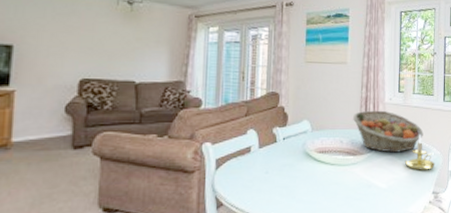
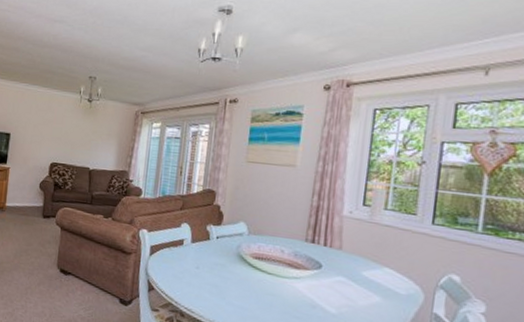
fruit basket: present [353,110,423,153] -> none [299,221,396,277]
candle holder: present [404,135,434,171] -> none [364,260,410,306]

